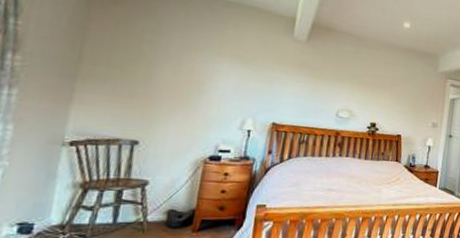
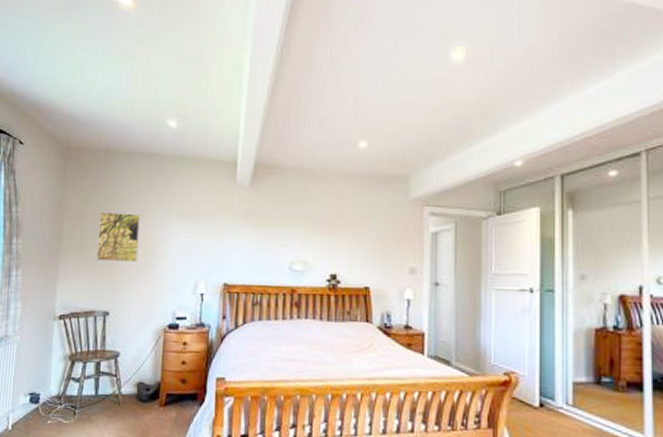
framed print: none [127,40,187,95] -> present [96,211,141,262]

